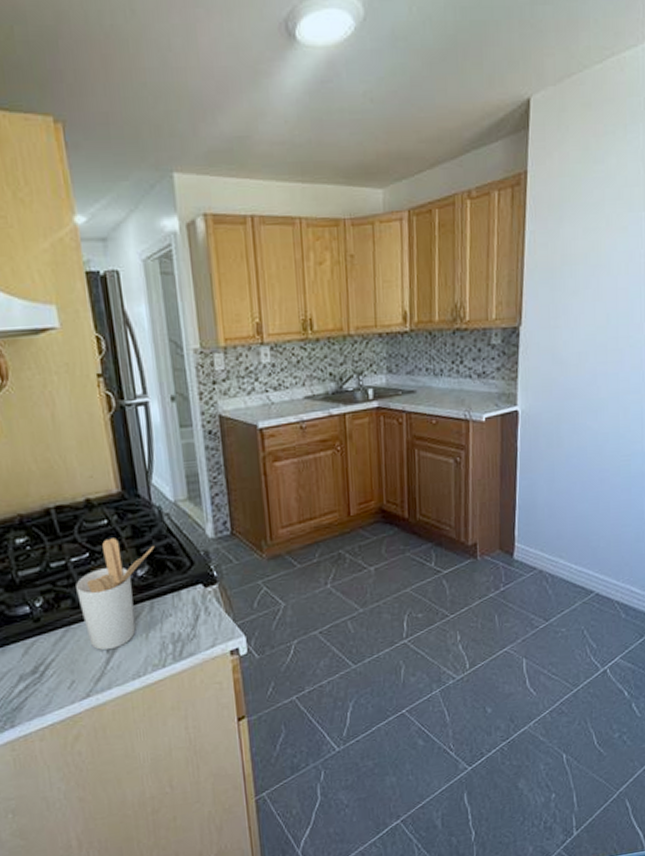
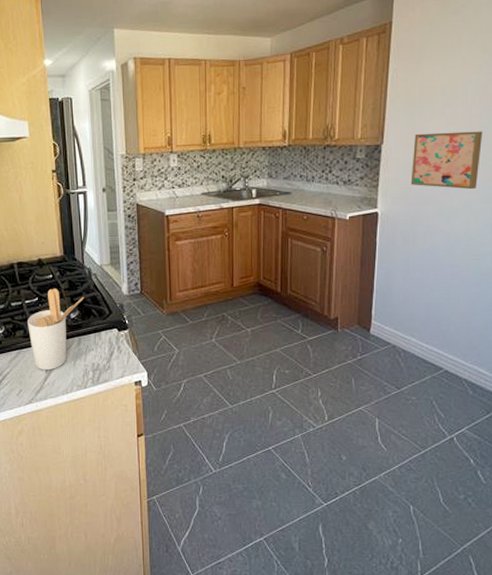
wall art: none [553,307,631,378] -> present [411,131,483,190]

